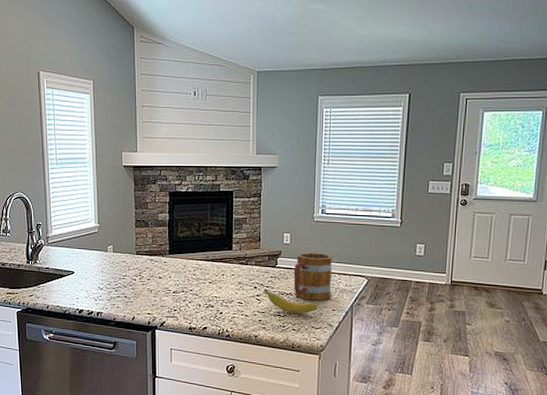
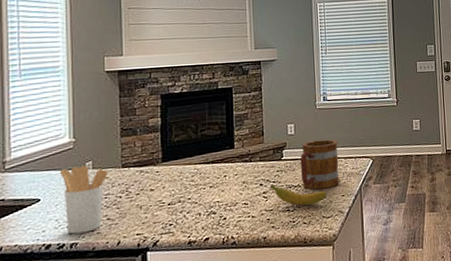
utensil holder: none [88,248,125,305] -> present [59,166,108,235]

